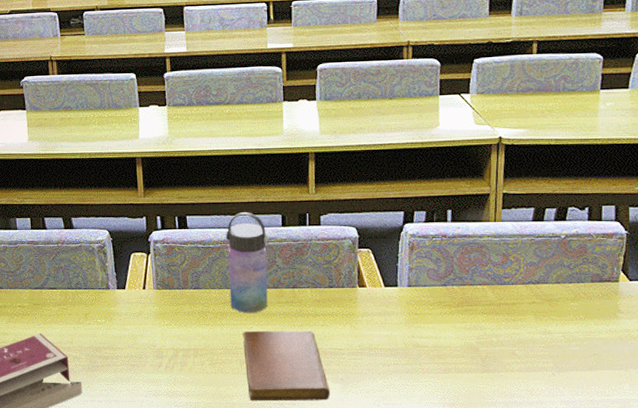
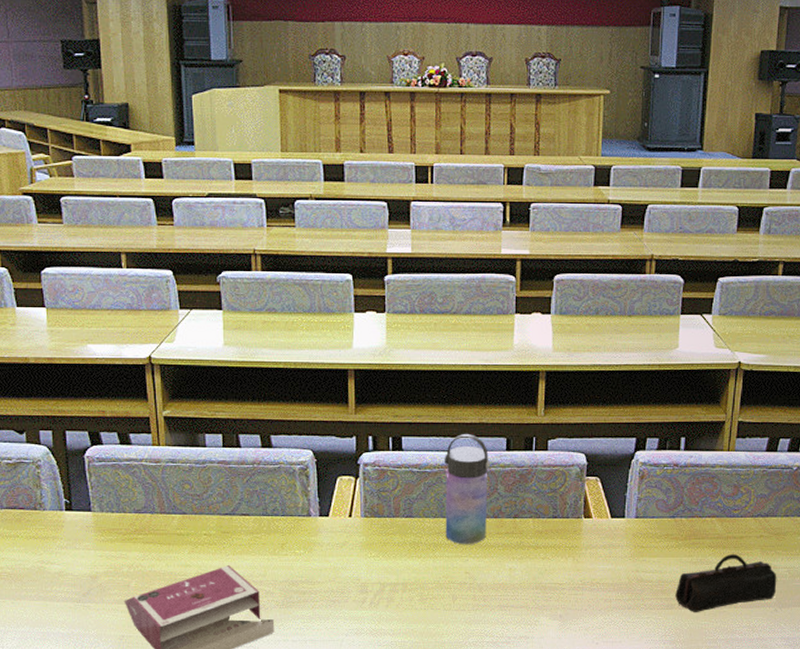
notebook: present [243,330,331,402] -> none [457,563,548,640]
pencil case: none [451,320,553,376] -> present [675,554,777,612]

